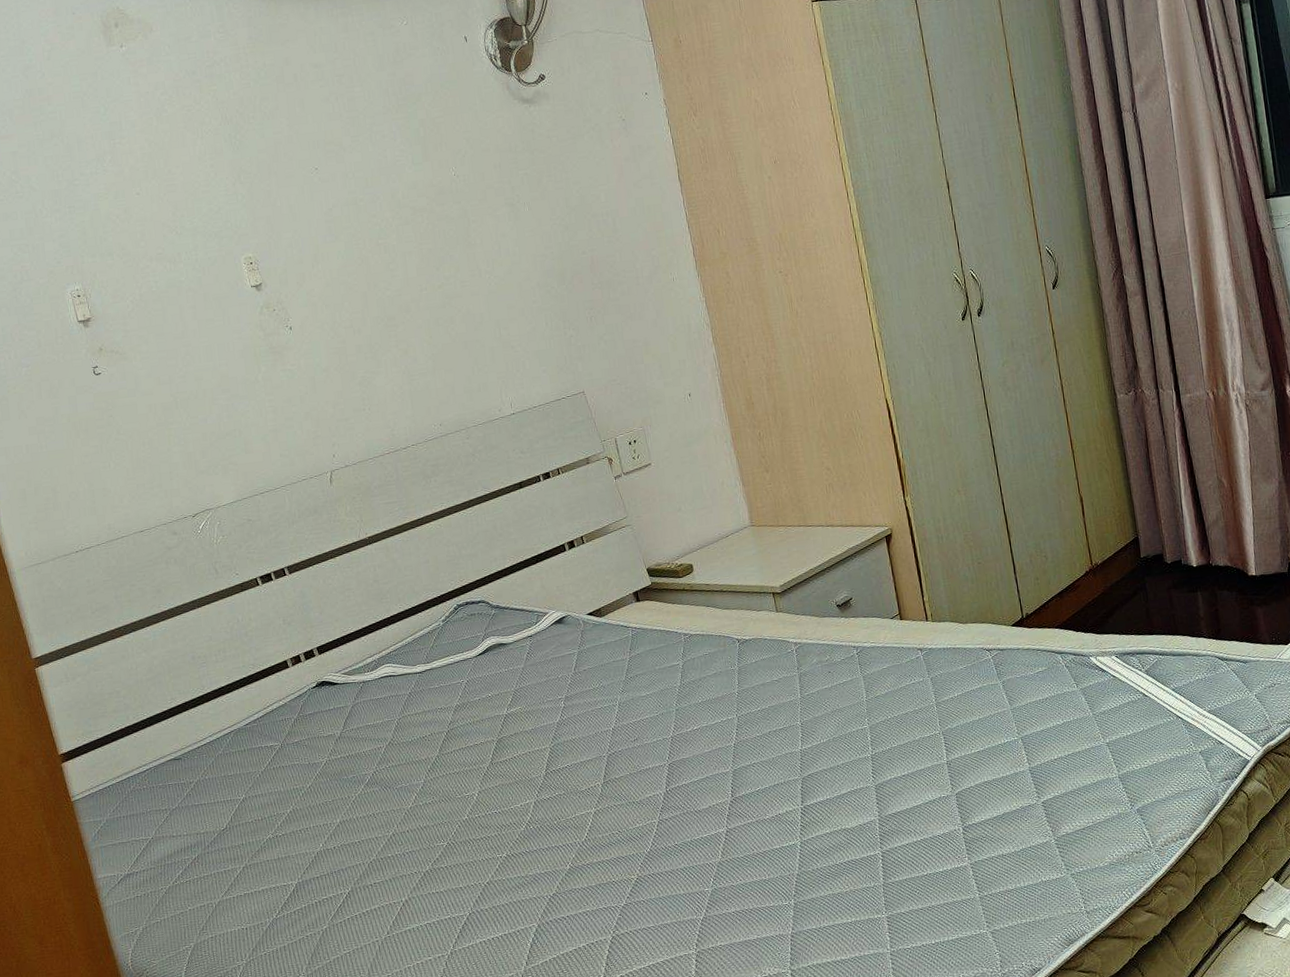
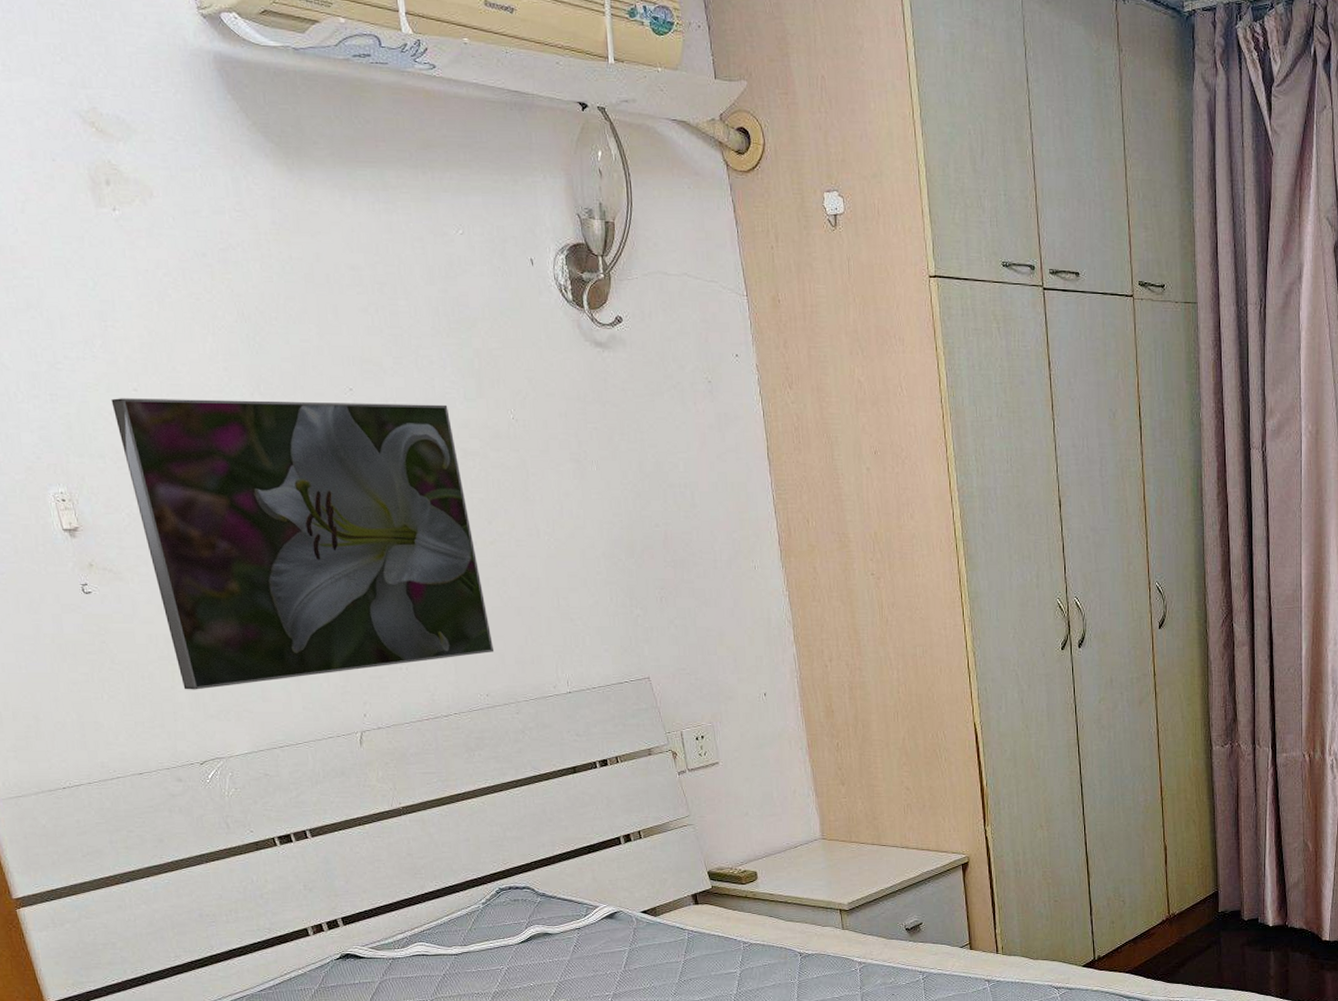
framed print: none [118,171,445,451] -> present [111,398,495,690]

